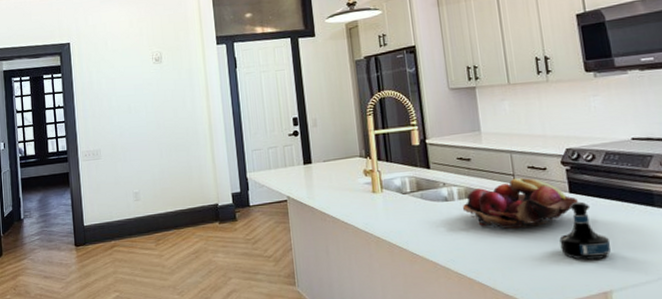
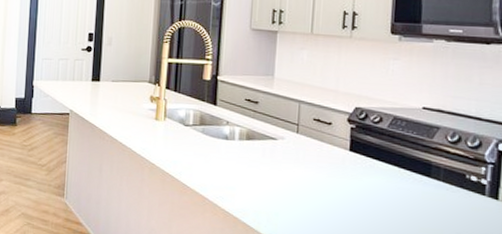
fruit basket: present [462,177,578,230] -> none [240,127,356,178]
tequila bottle: present [559,201,611,260] -> none [329,160,379,219]

